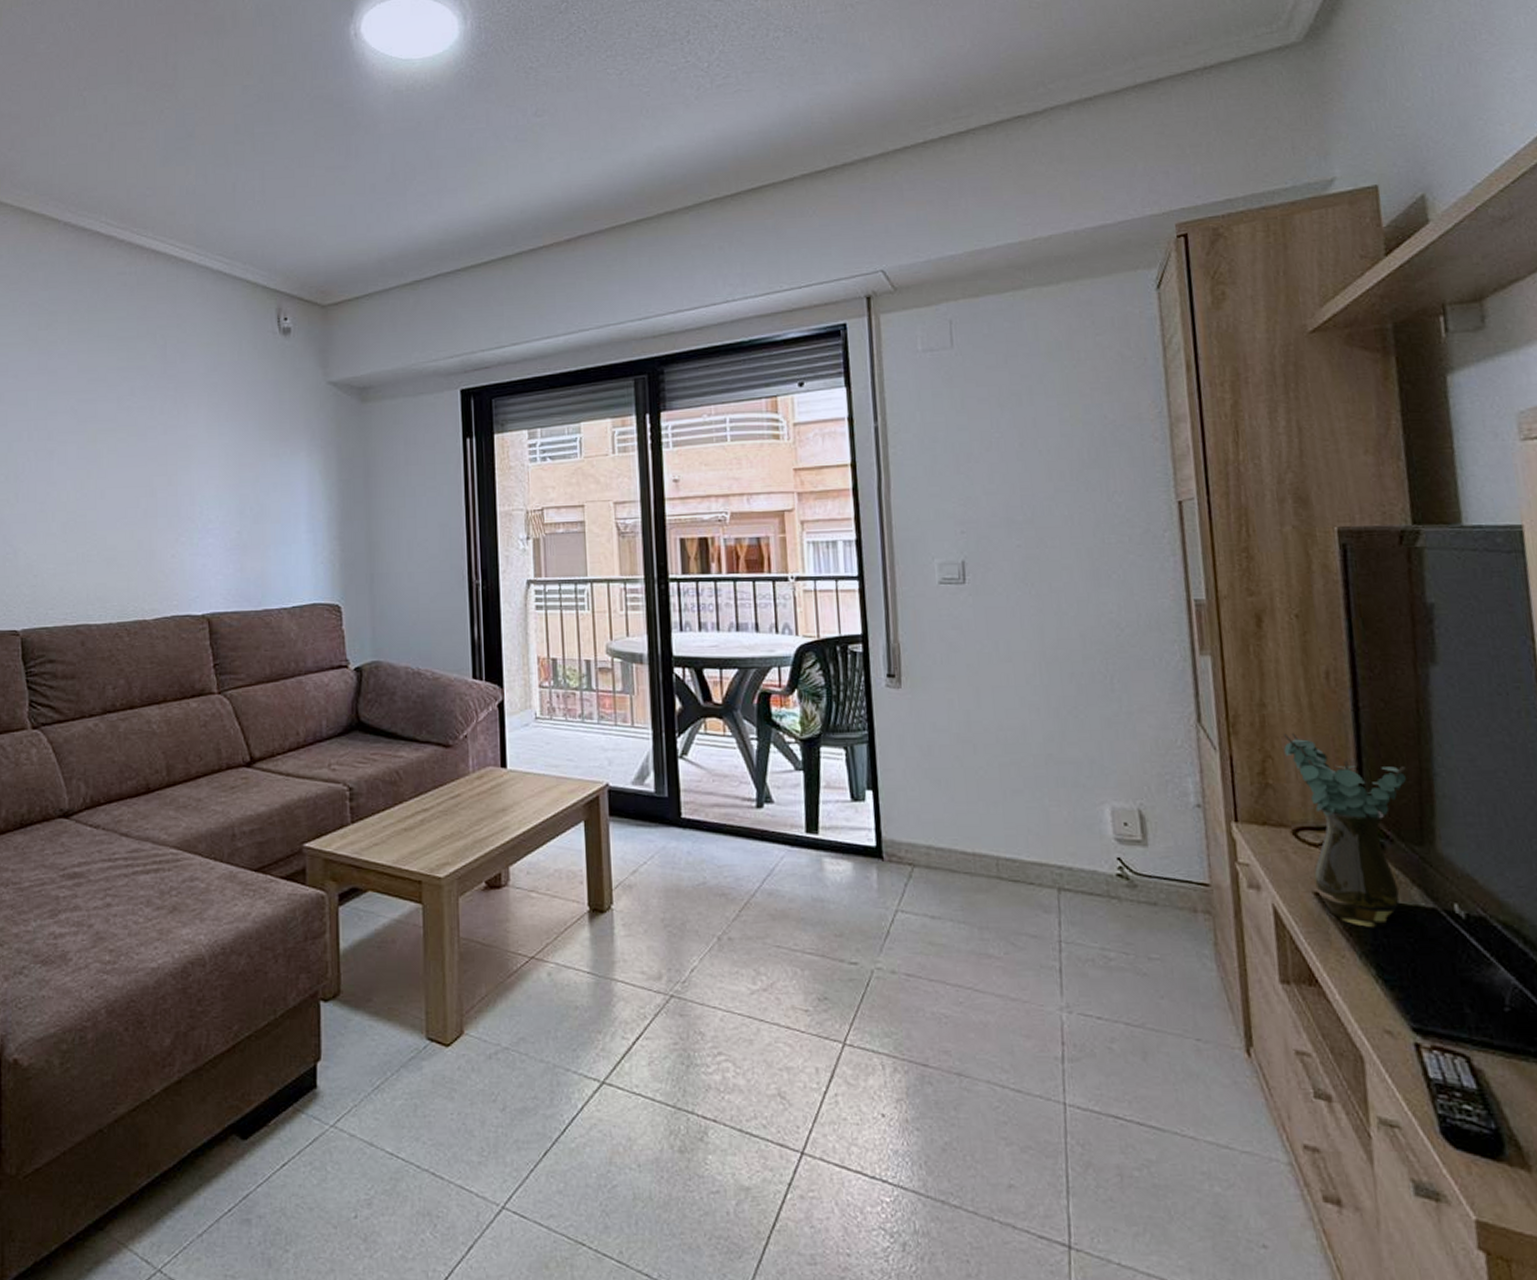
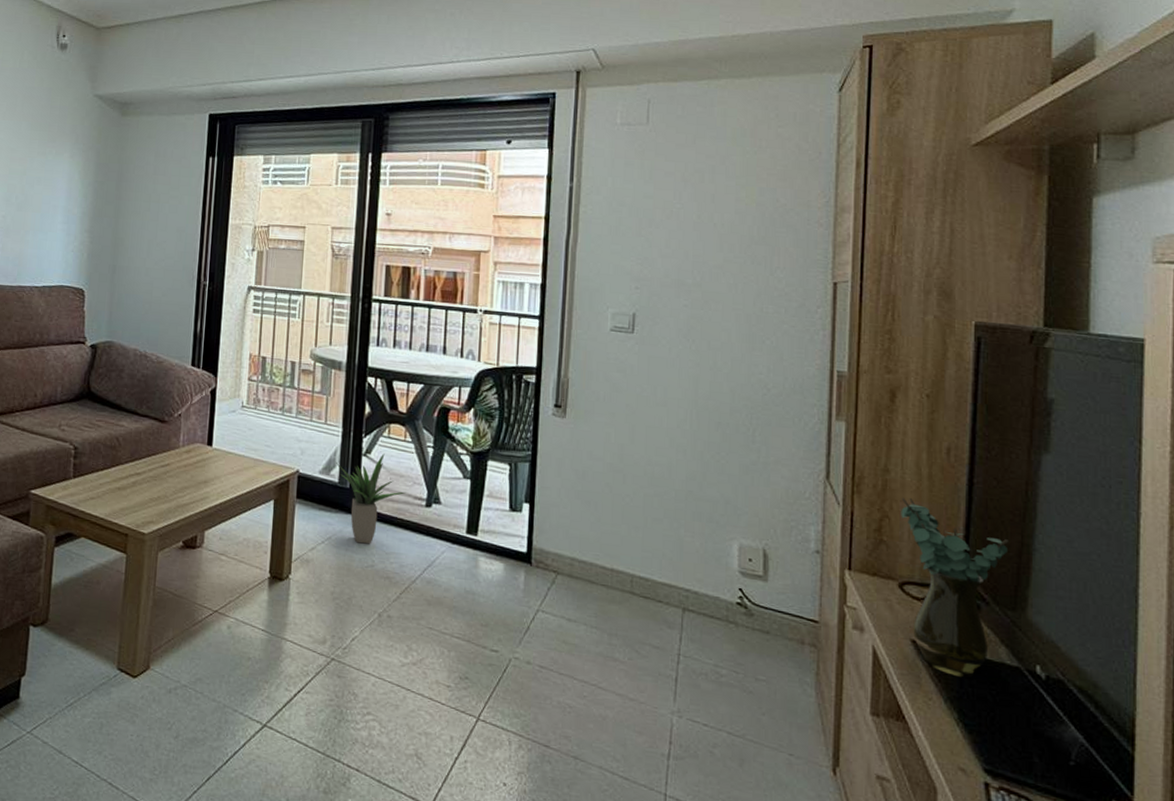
potted plant: none [648,753,733,859] -> present [335,453,406,545]

